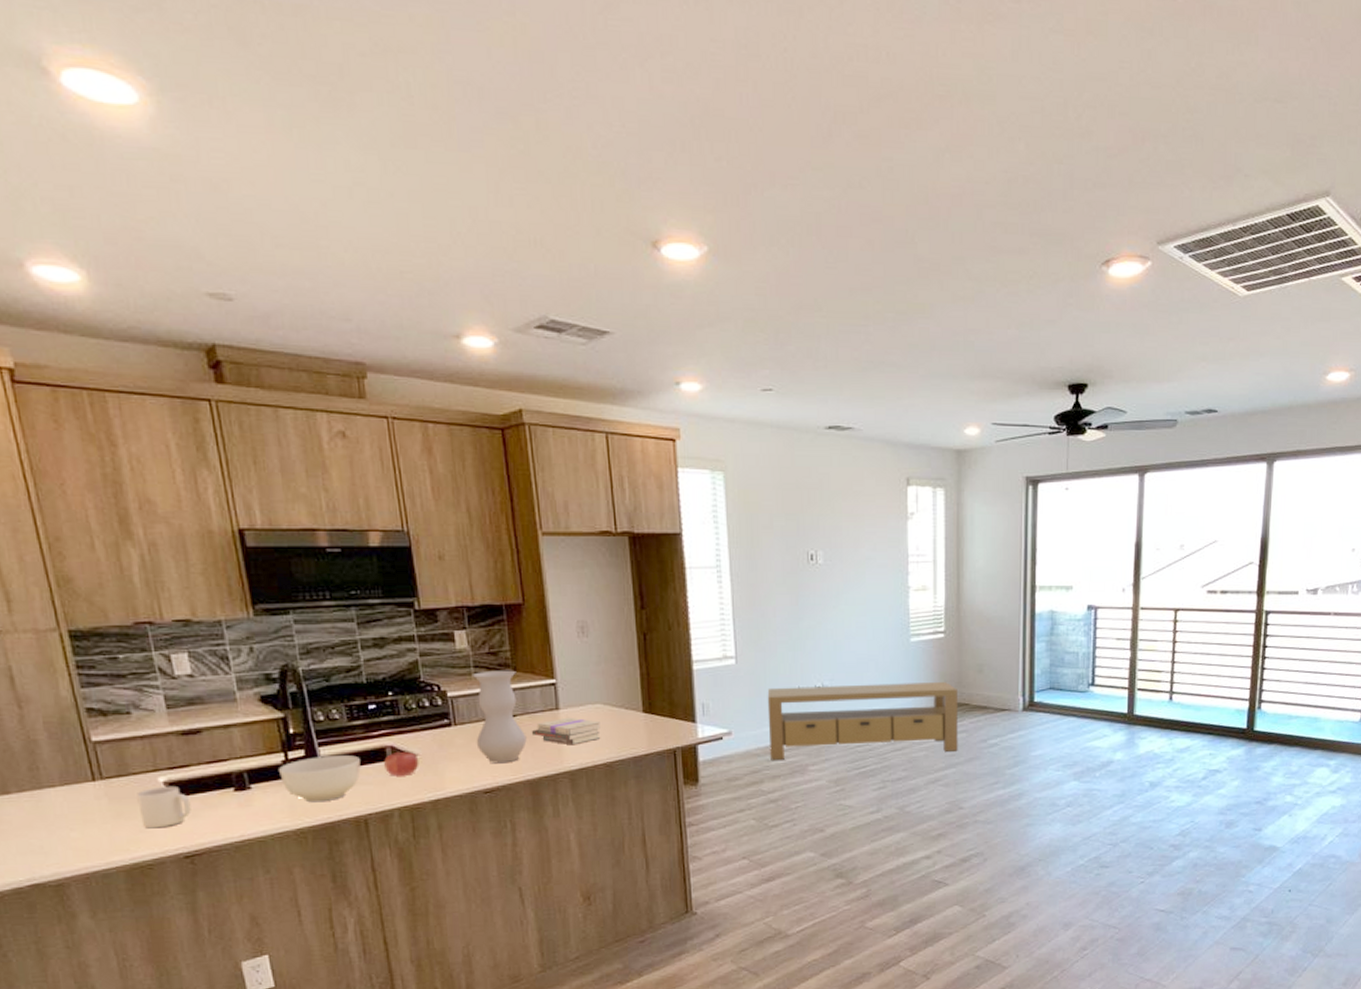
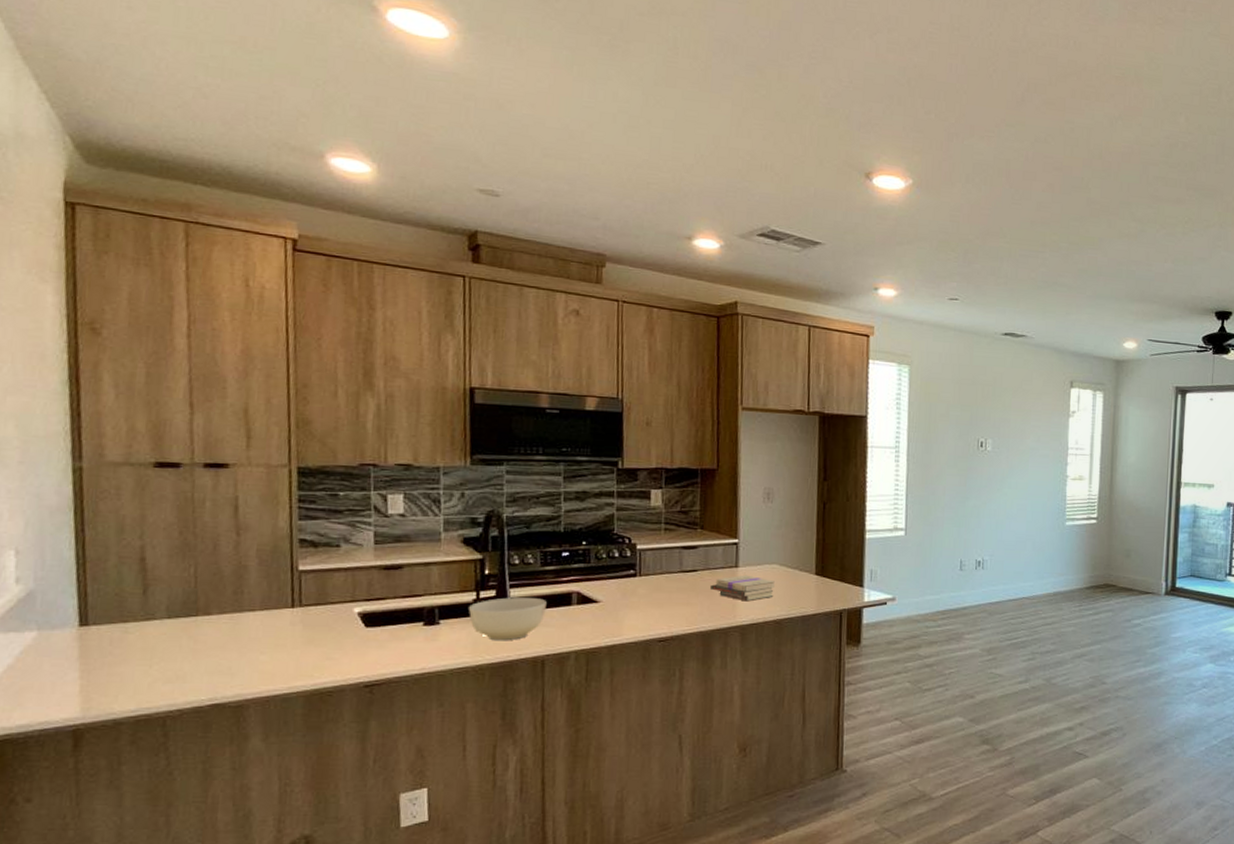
mug: present [137,785,191,829] -> none [330,616,380,657]
fruit: present [384,750,419,776] -> none [568,595,602,621]
vase: present [471,670,527,764] -> none [657,527,705,615]
tv stand: present [767,682,958,760] -> none [929,559,1106,629]

